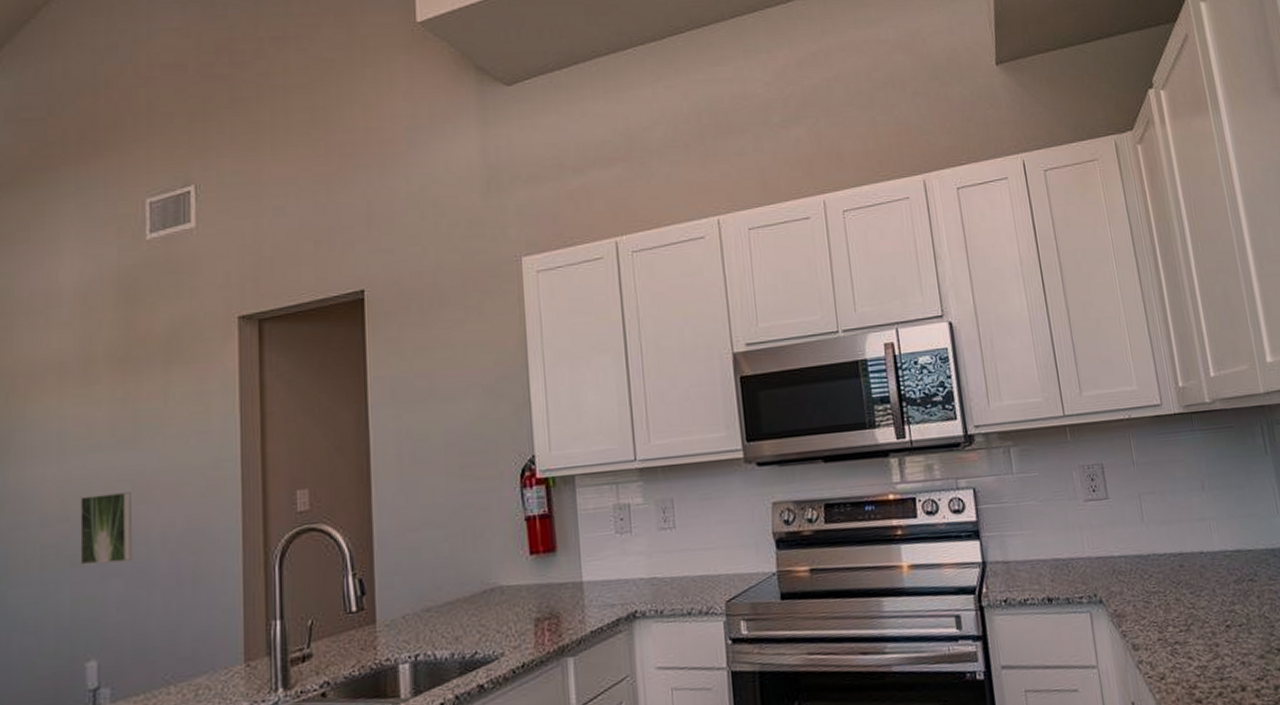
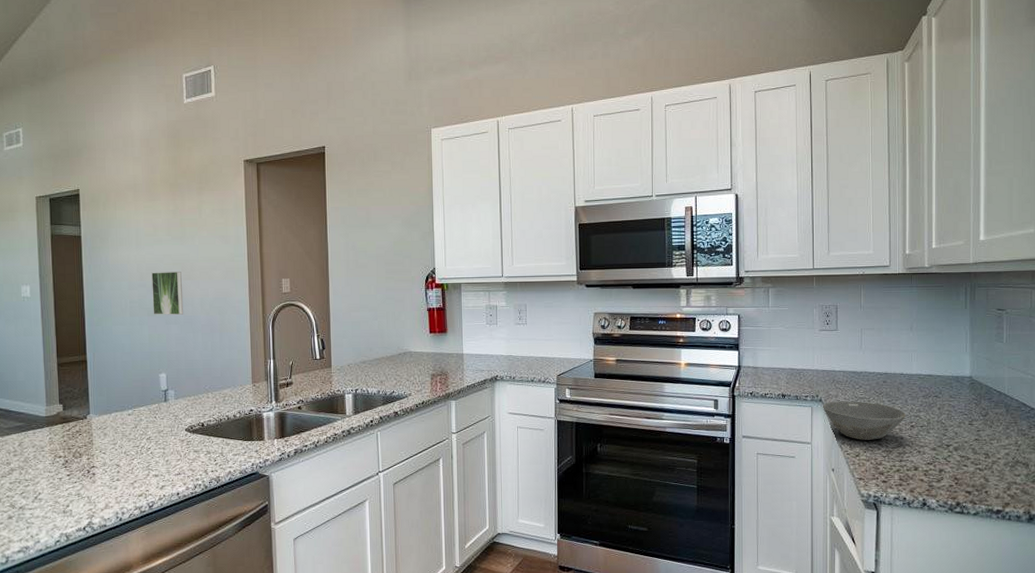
bowl: none [1105,597,1218,655] -> present [823,401,907,440]

